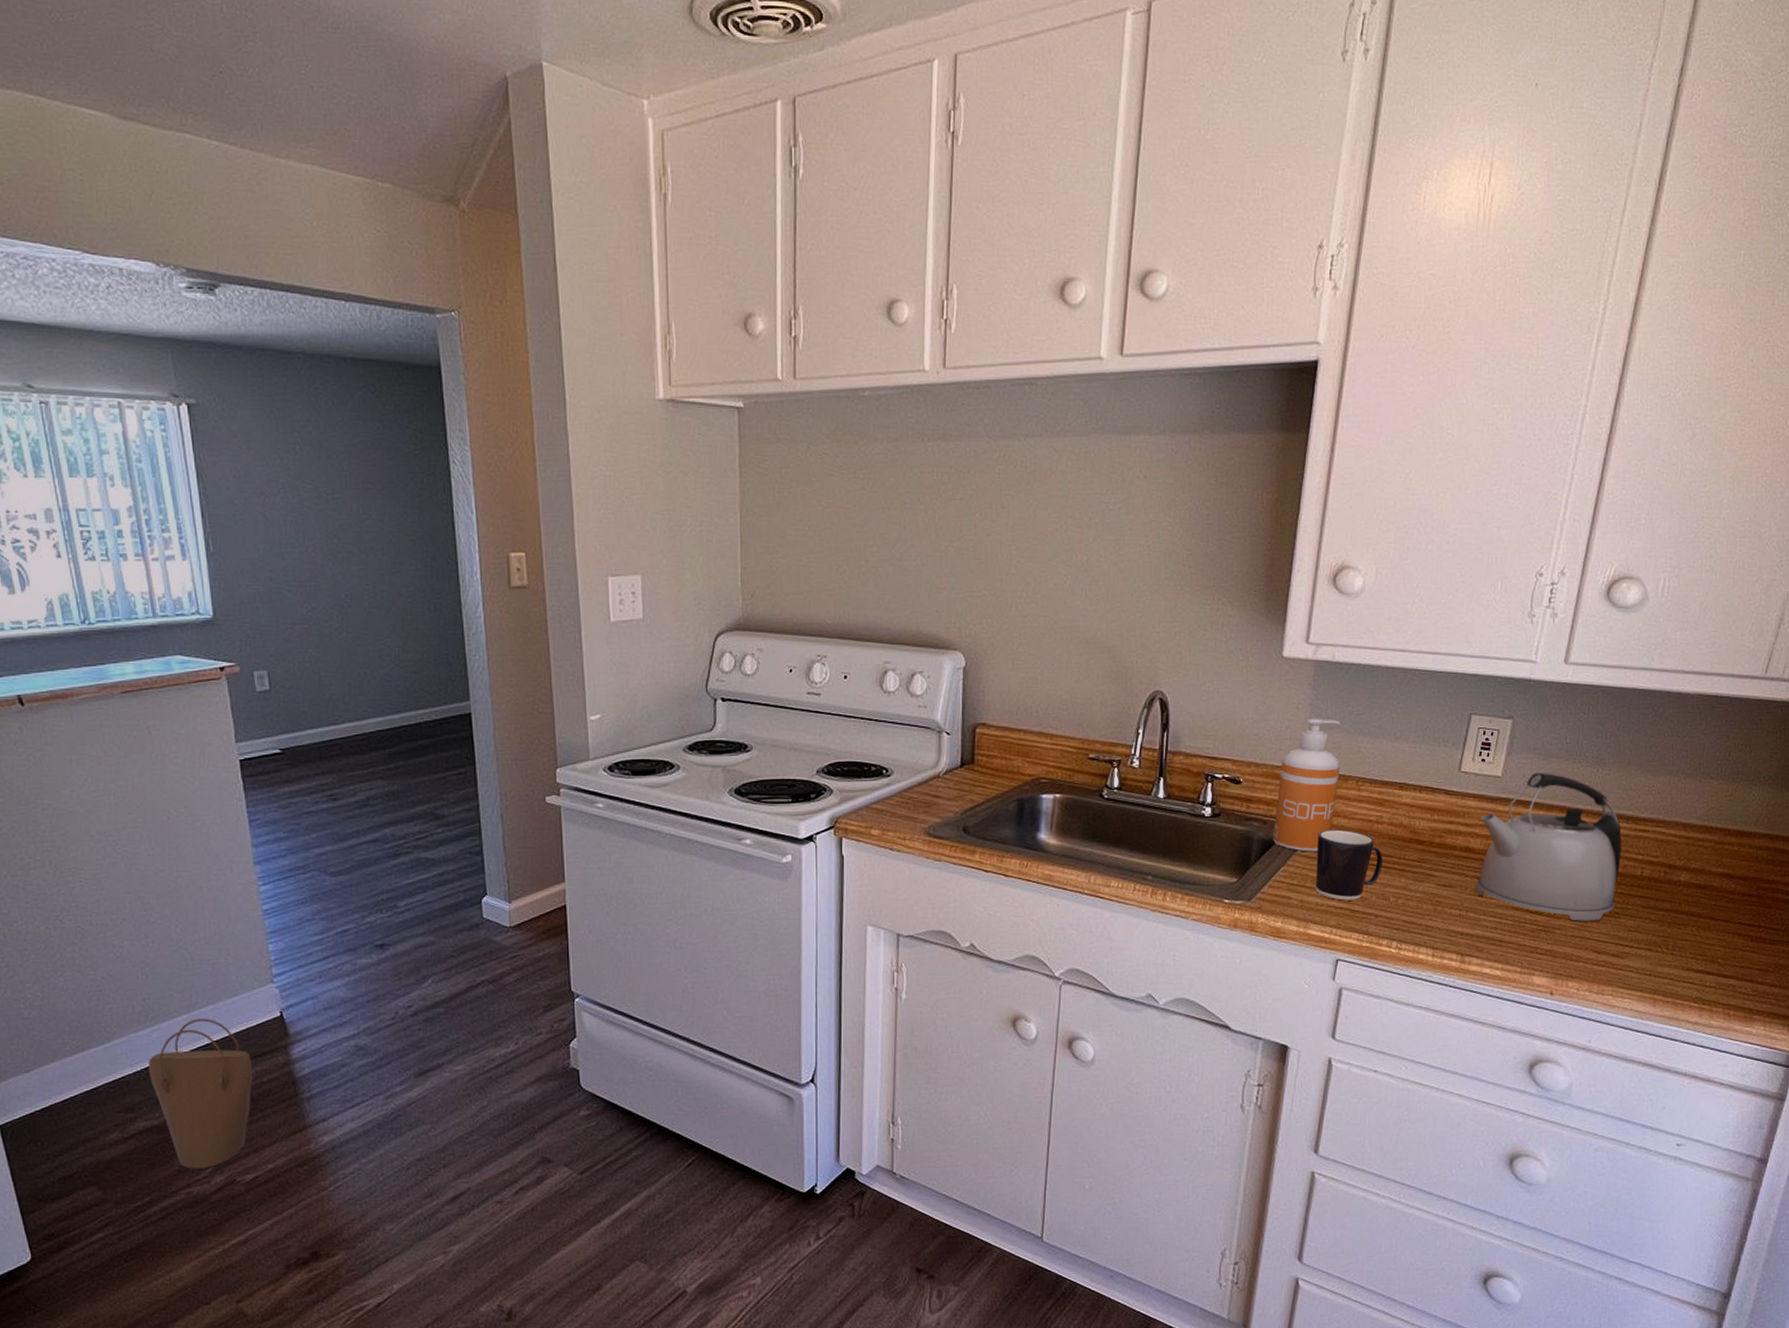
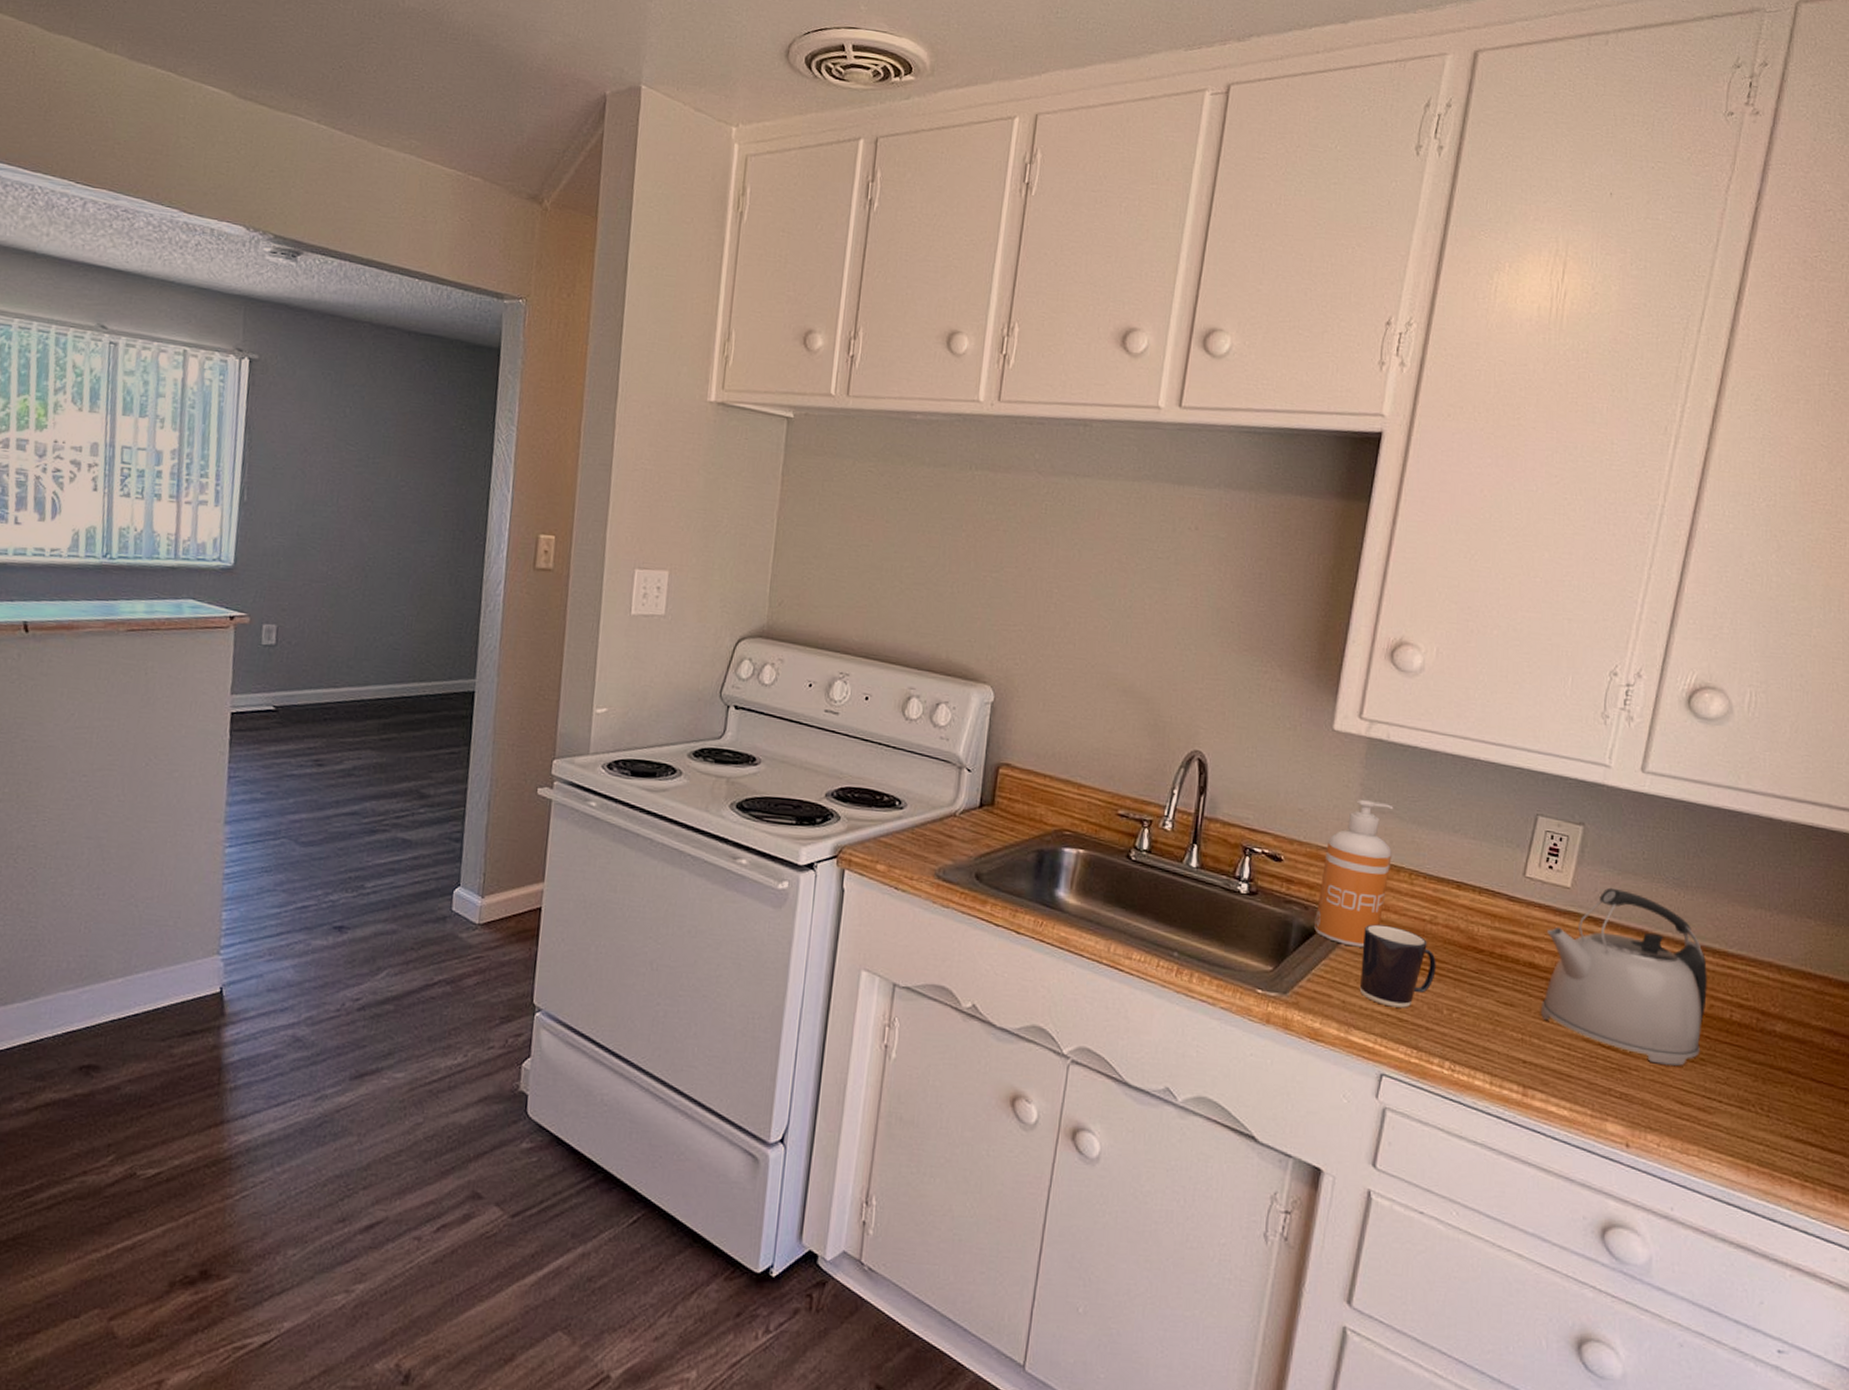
shopping bag: present [148,1019,253,1169] -> none [69,984,180,1156]

